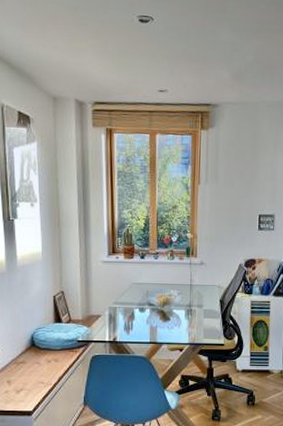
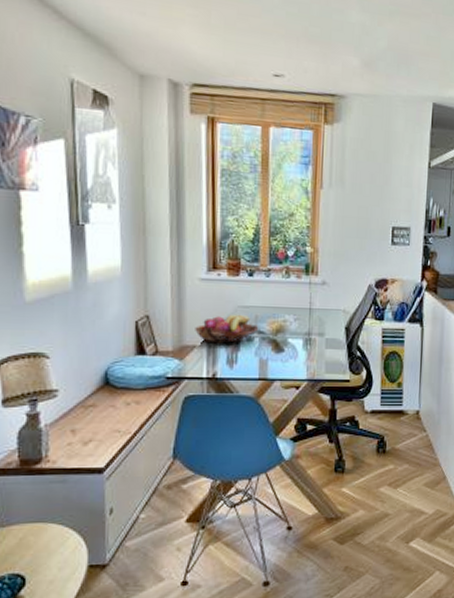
fruit basket: none [99,289,149,314] -> present [195,314,258,344]

